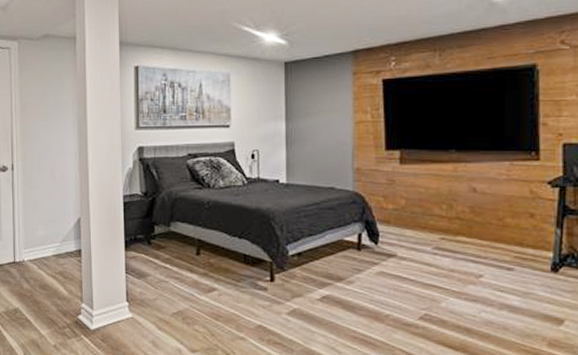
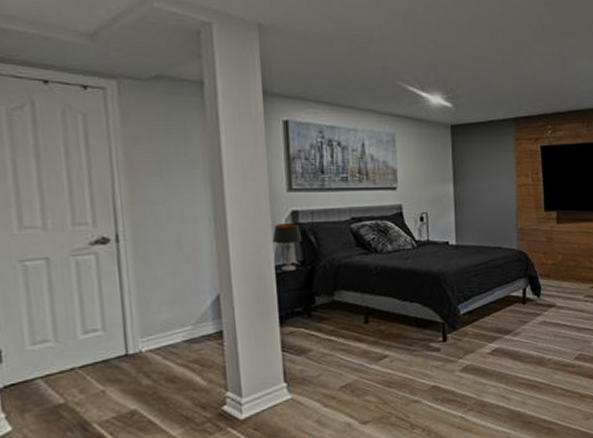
table lamp: none [122,158,146,202] -> present [272,223,302,272]

